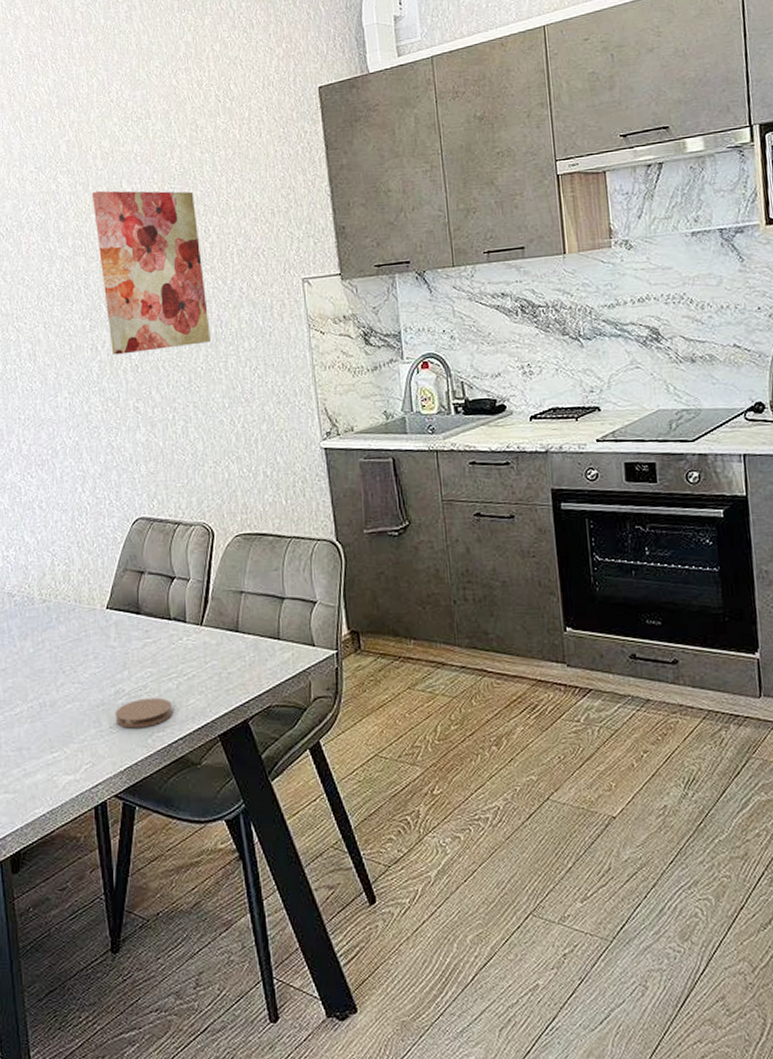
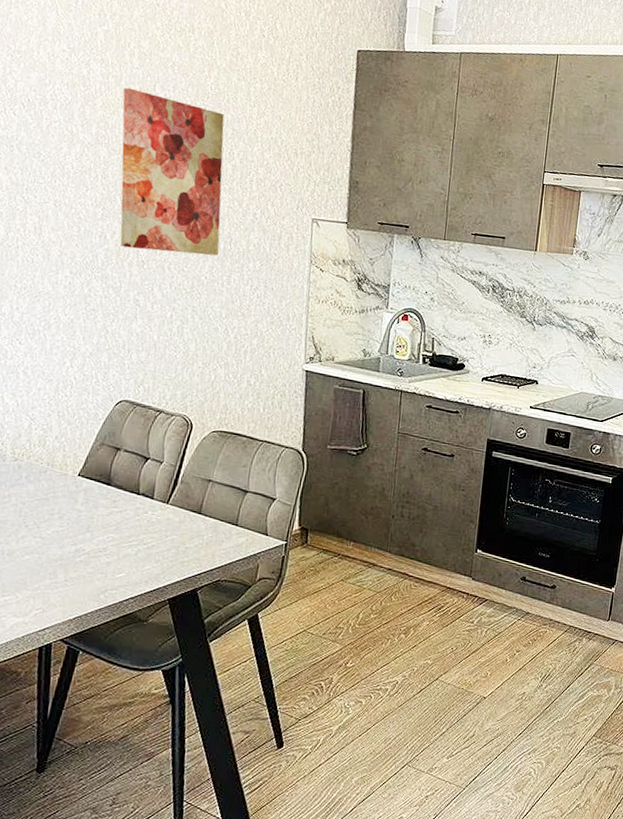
coaster: present [115,697,172,729] -> none [72,559,129,585]

